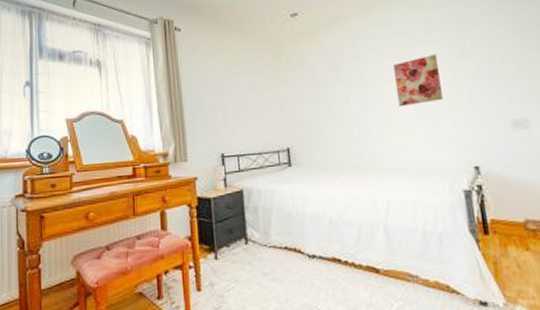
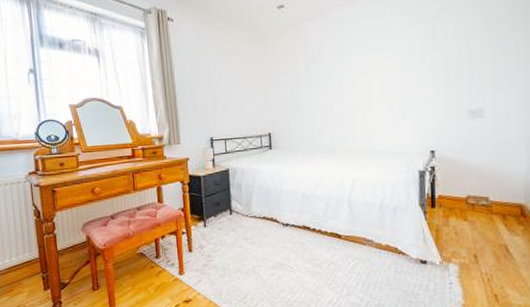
wall art: present [394,54,443,107] -> none [369,48,410,97]

